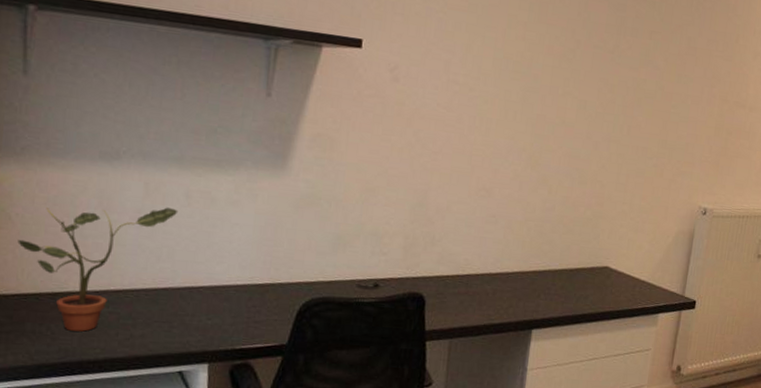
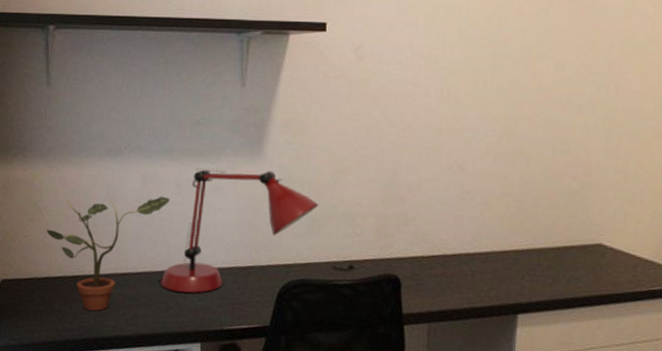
desk lamp: none [159,178,346,312] -> present [157,167,319,294]

